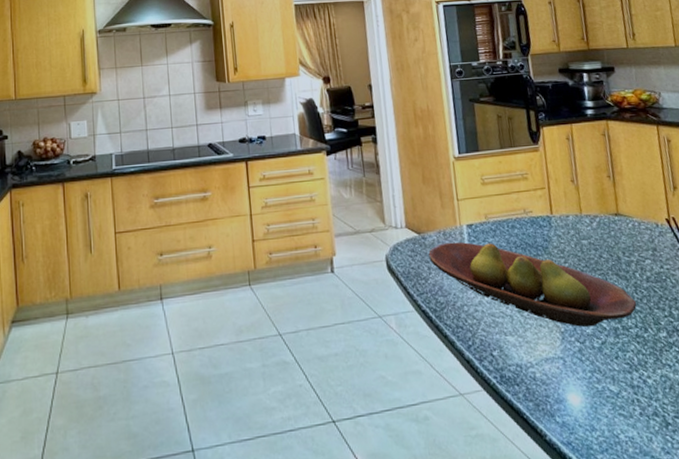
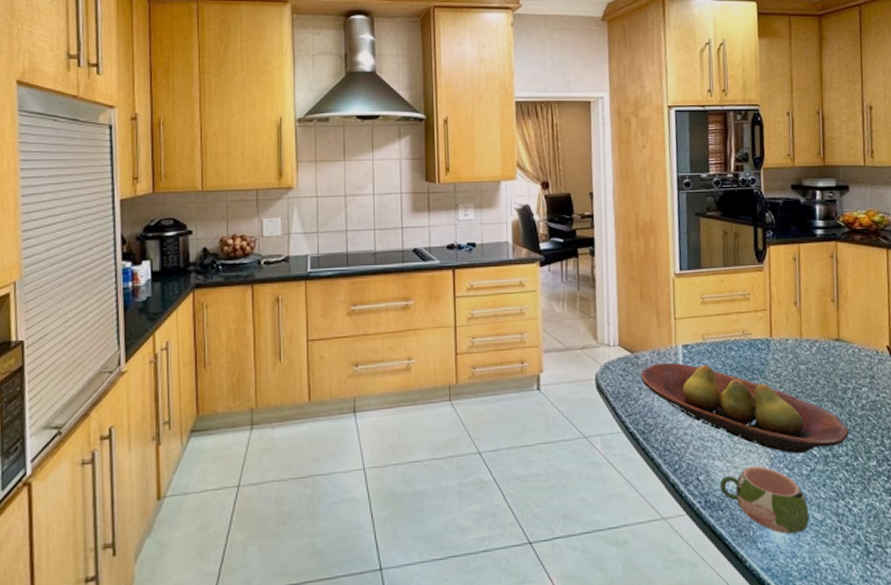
mug: none [513,340,606,407] -> present [720,465,810,534]

